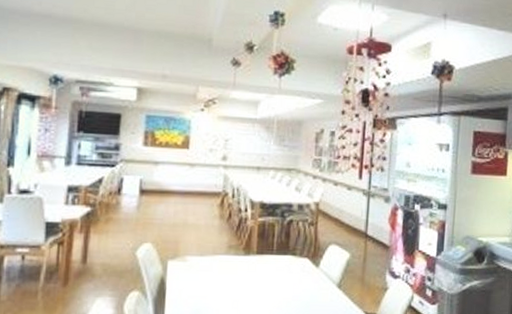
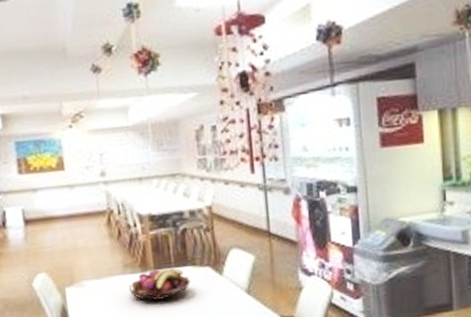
fruit basket: none [229,254,288,285] -> present [128,268,190,302]

